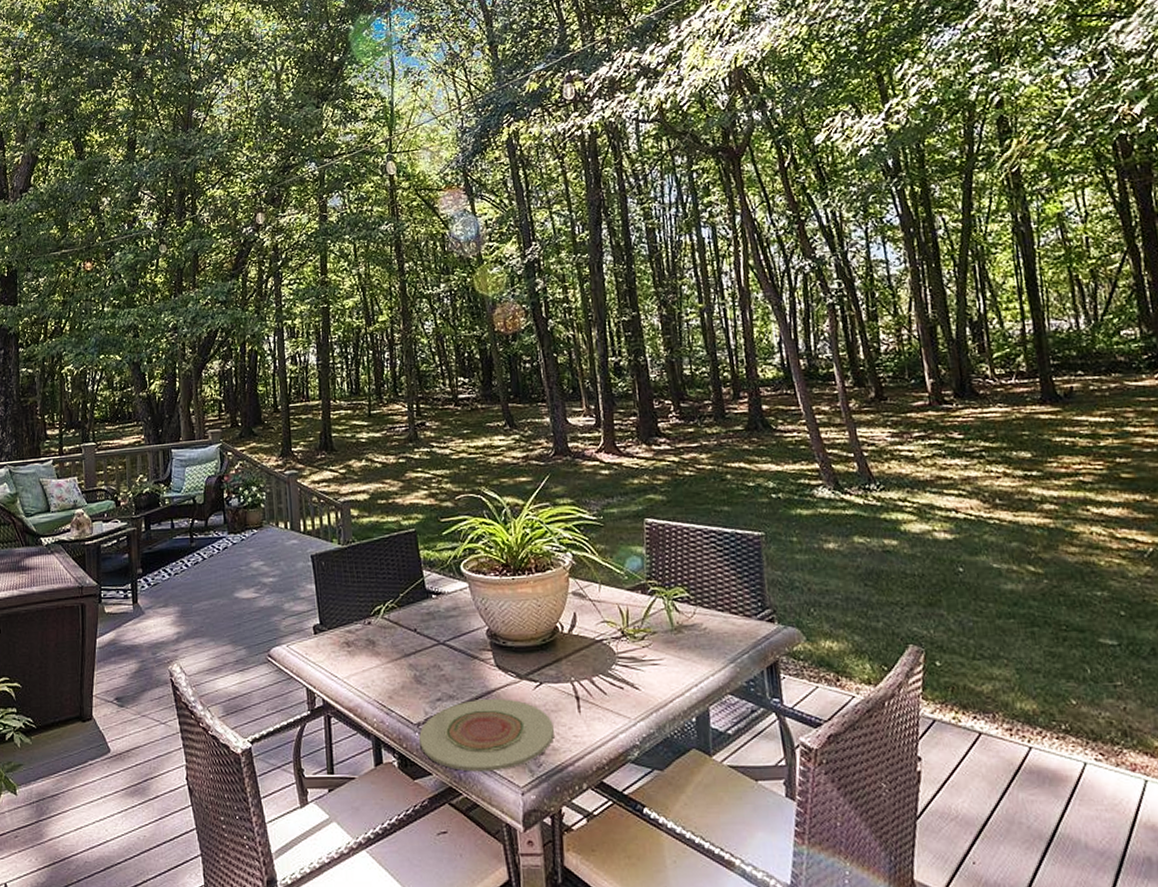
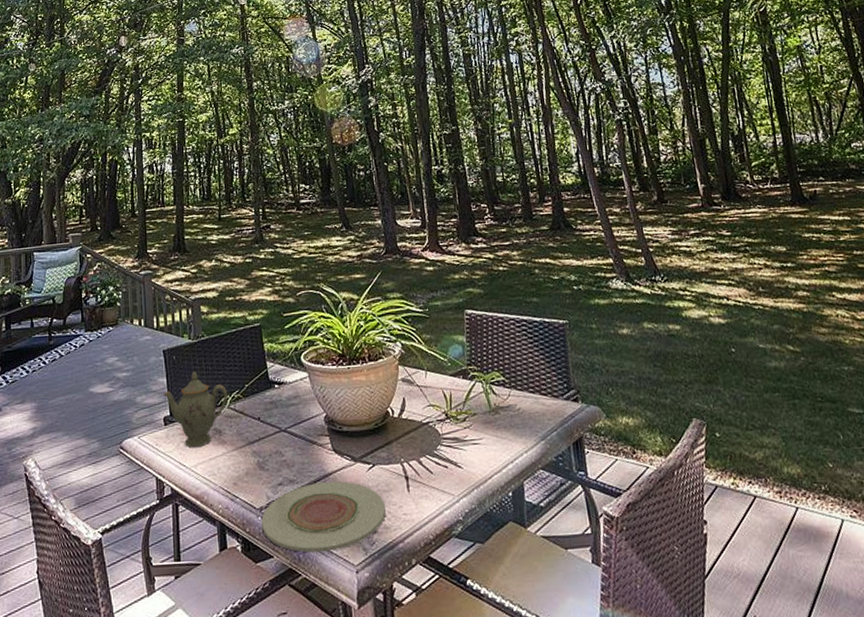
teapot: none [311,579,382,659] -> present [162,372,228,448]

